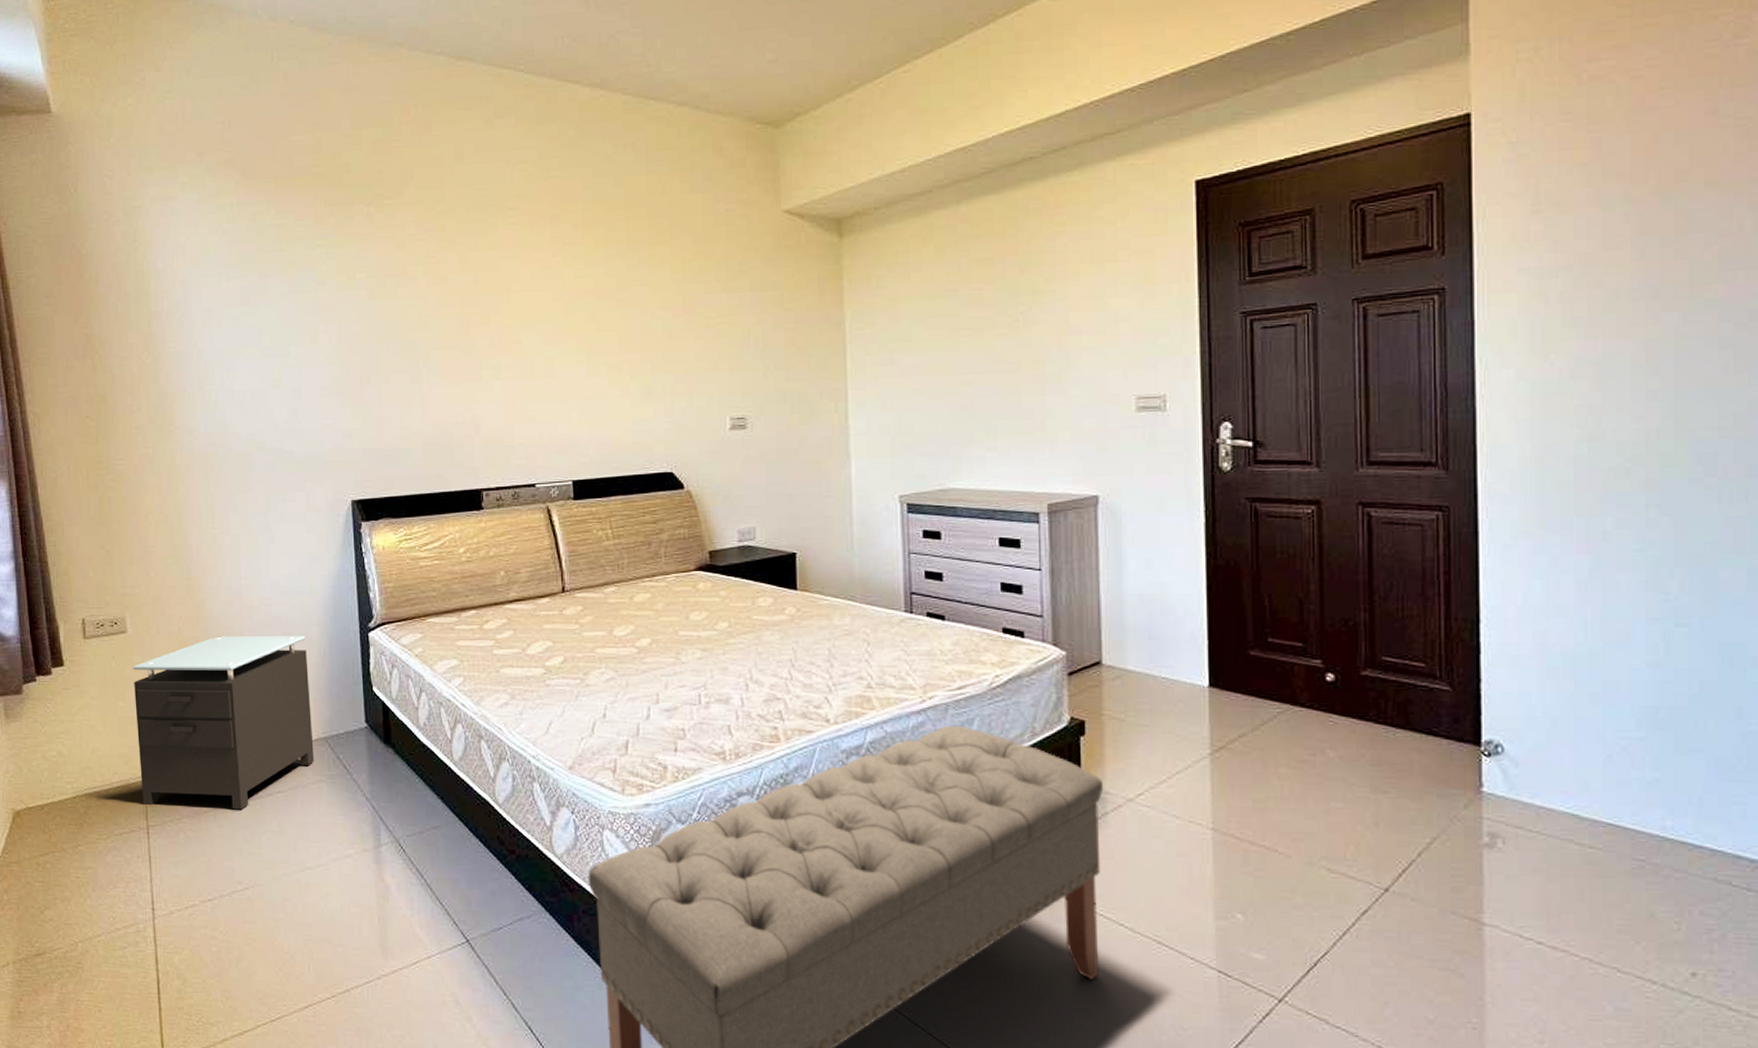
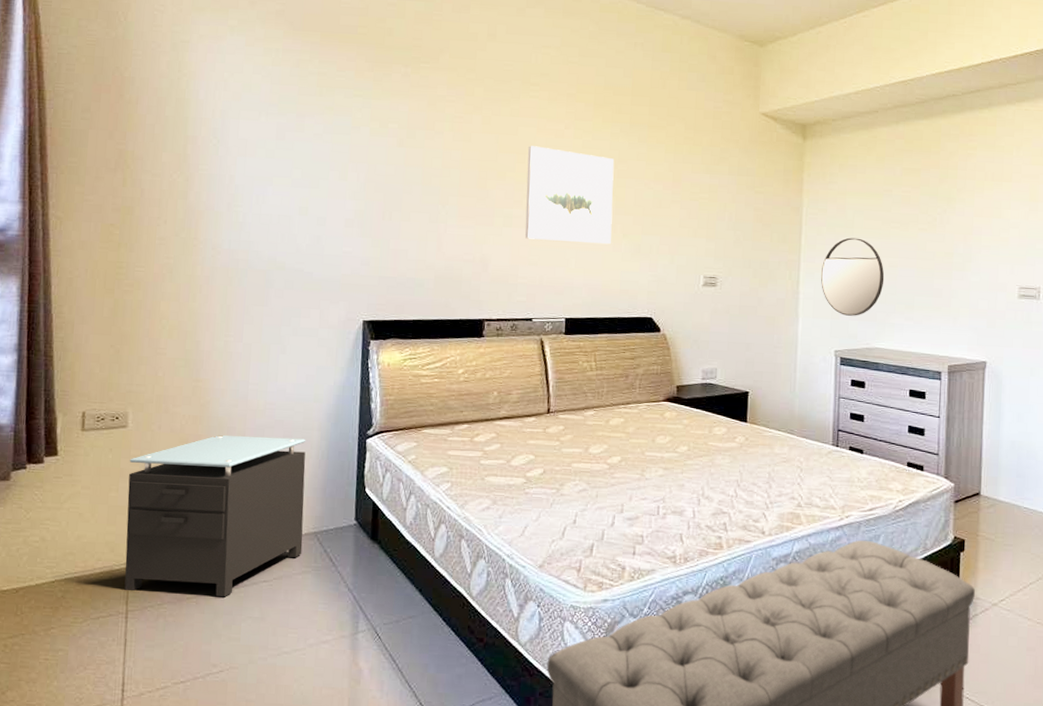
wall art: none [511,281,617,392] -> present [525,146,615,245]
home mirror: none [875,353,956,452] -> present [821,237,885,316]

